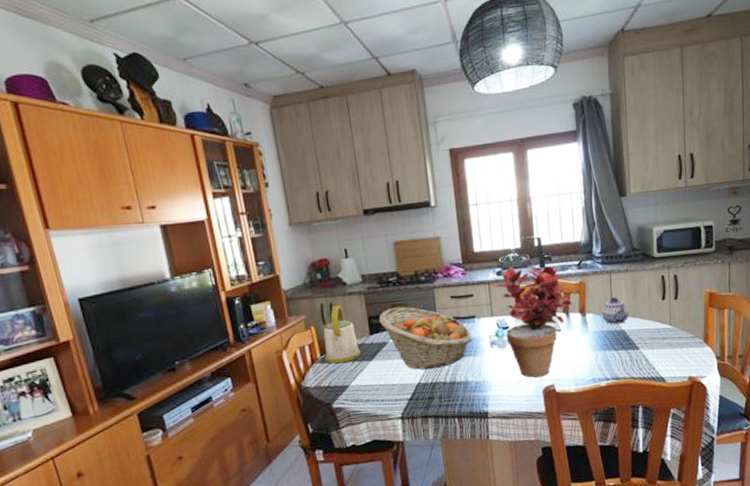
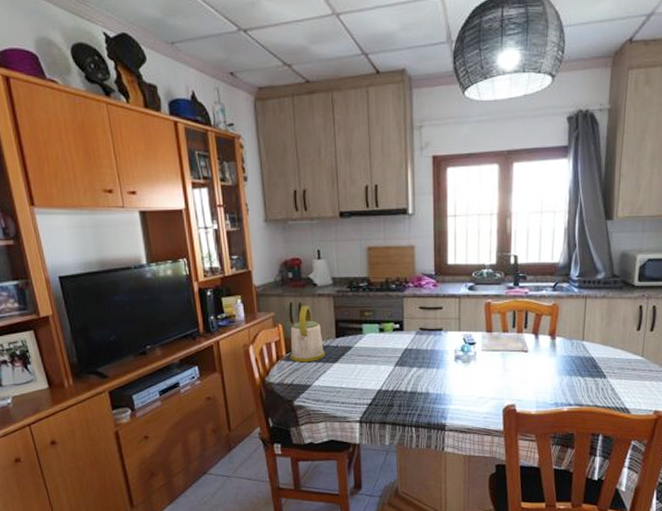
fruit basket: present [379,307,472,370] -> none [346,313,437,376]
potted plant: present [492,266,573,378] -> none [462,282,543,396]
teapot: present [601,297,630,325] -> none [572,323,602,351]

